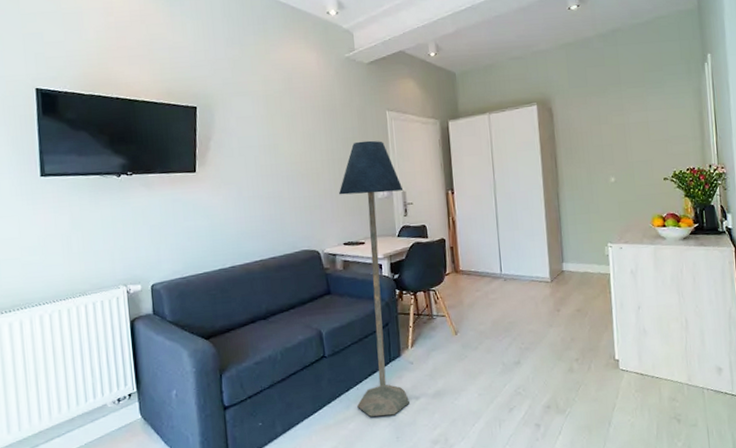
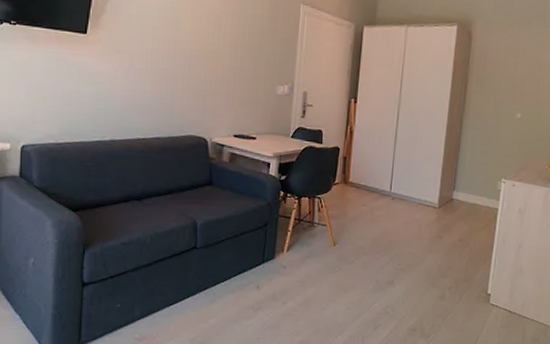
floor lamp: present [339,140,409,417] -> none [222,31,306,316]

